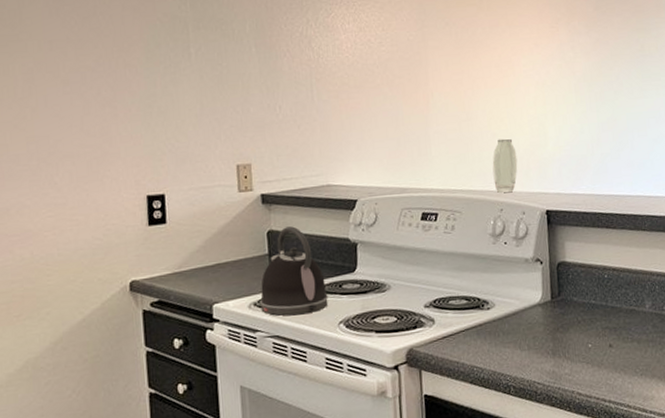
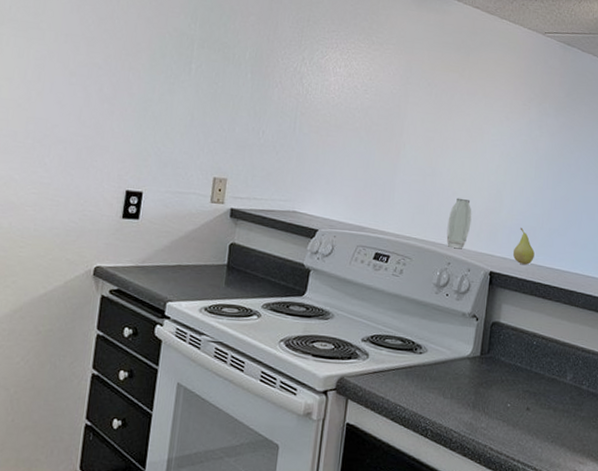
kettle: present [259,226,328,316] -> none [210,242,275,327]
fruit: none [566,158,590,197] -> present [512,227,535,266]

